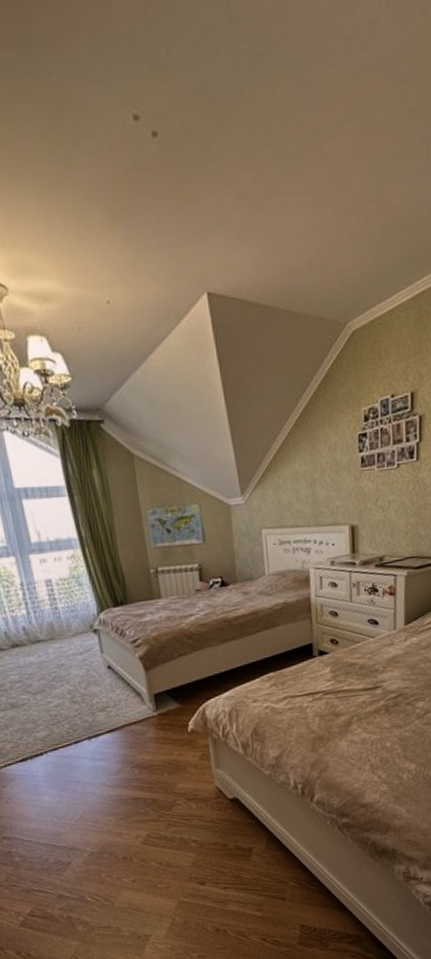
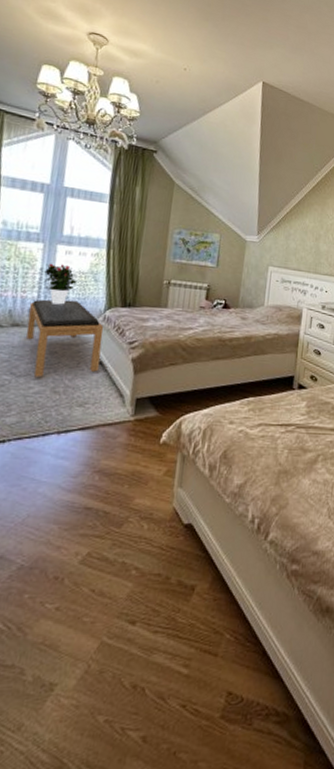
bench: none [22,609,110,692] -> present [26,299,104,378]
potted flower: none [23,574,62,618] -> present [41,263,78,305]

